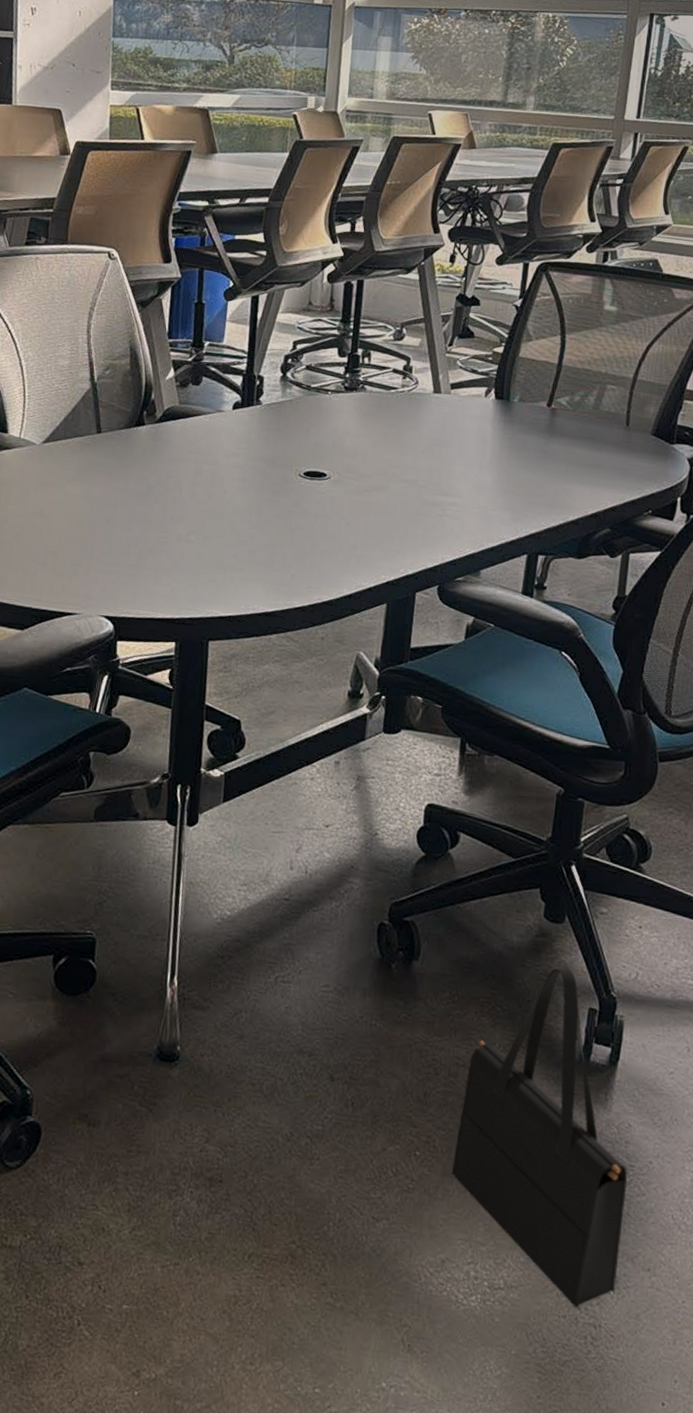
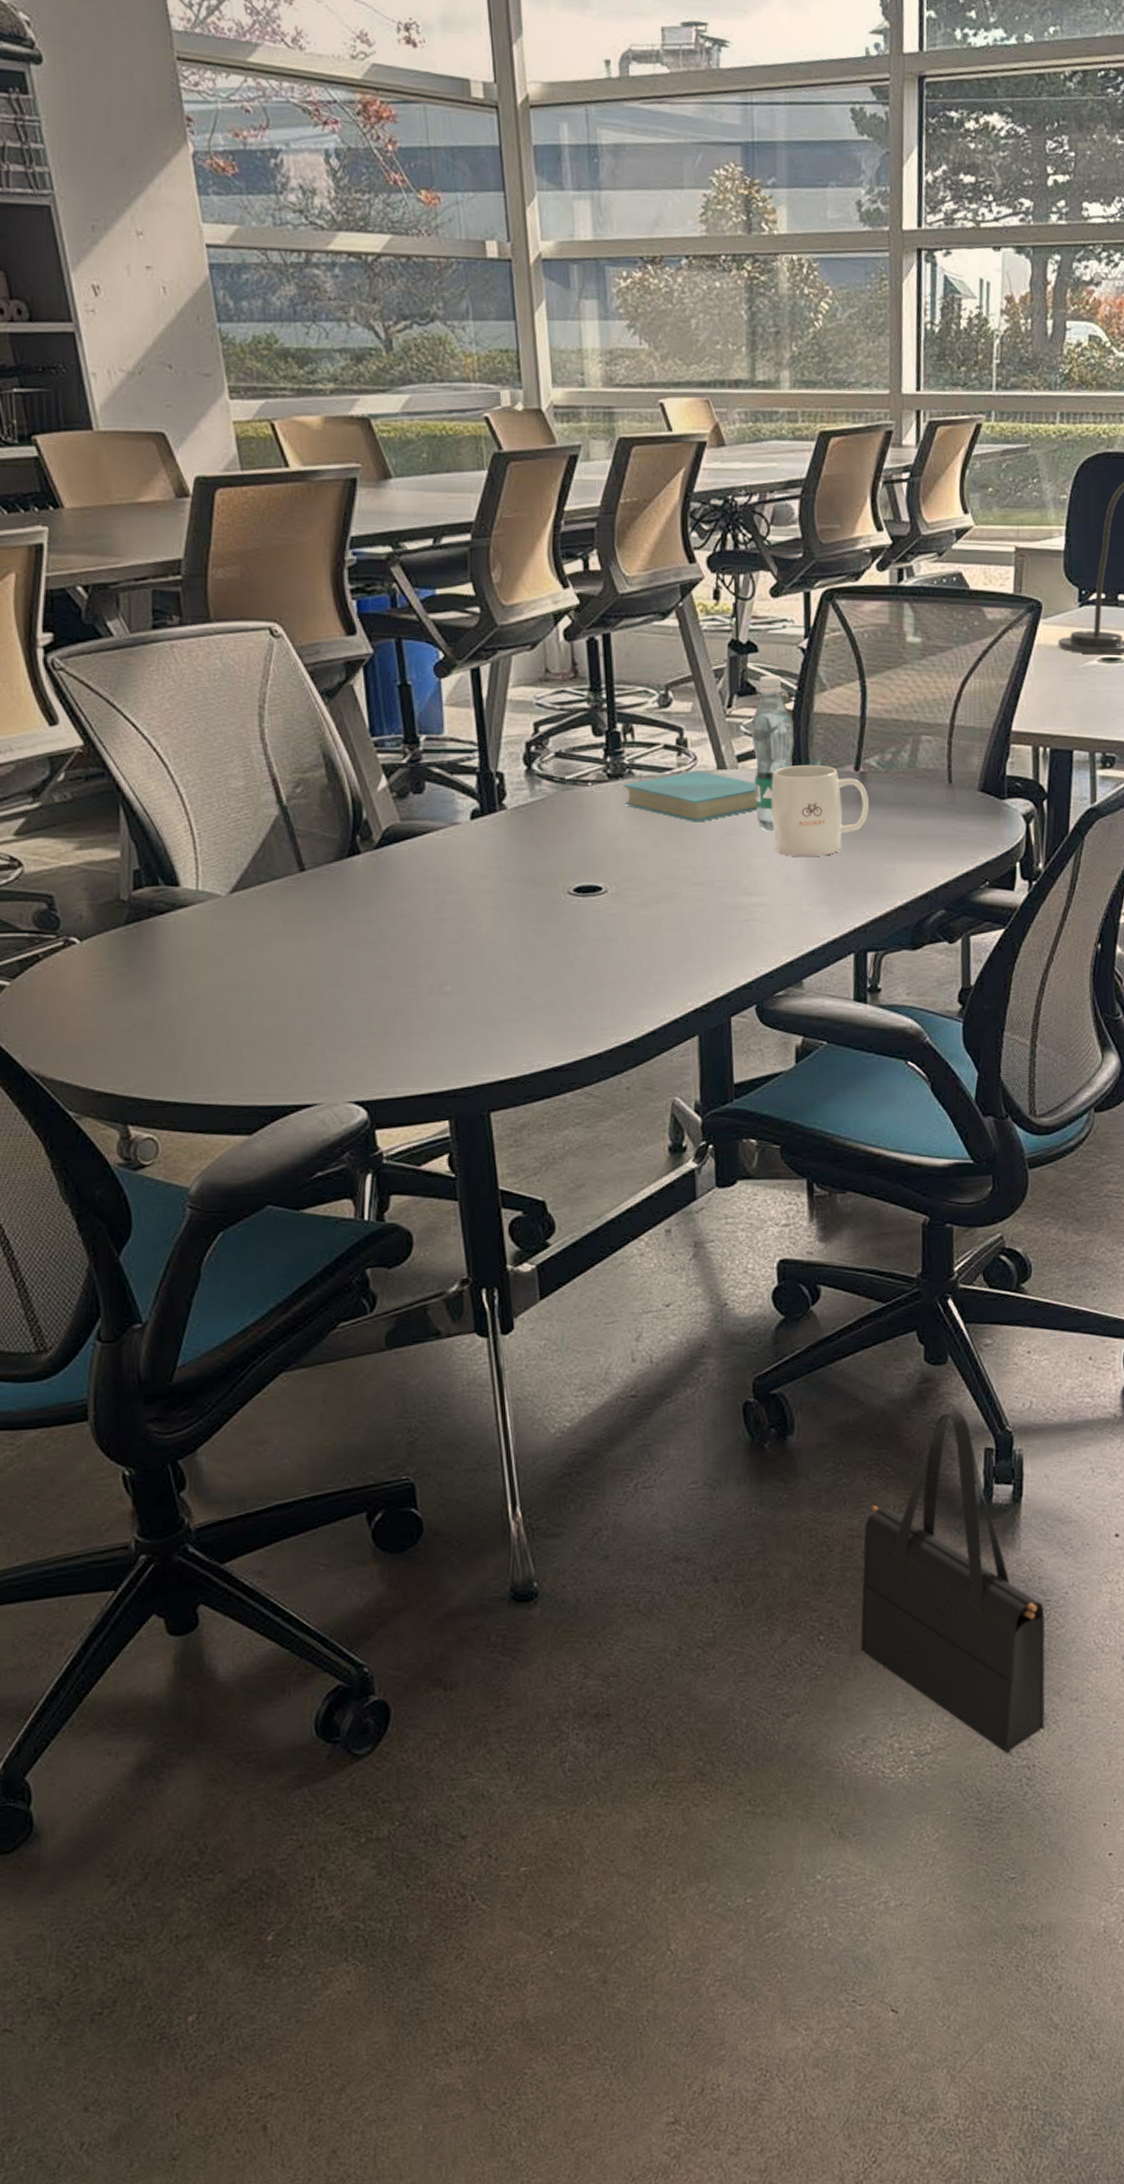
book: none [355,392,463,433] -> present [623,771,758,822]
bottle: none [460,324,501,447] -> present [751,675,794,832]
mug: none [472,396,557,472] -> present [770,764,870,858]

